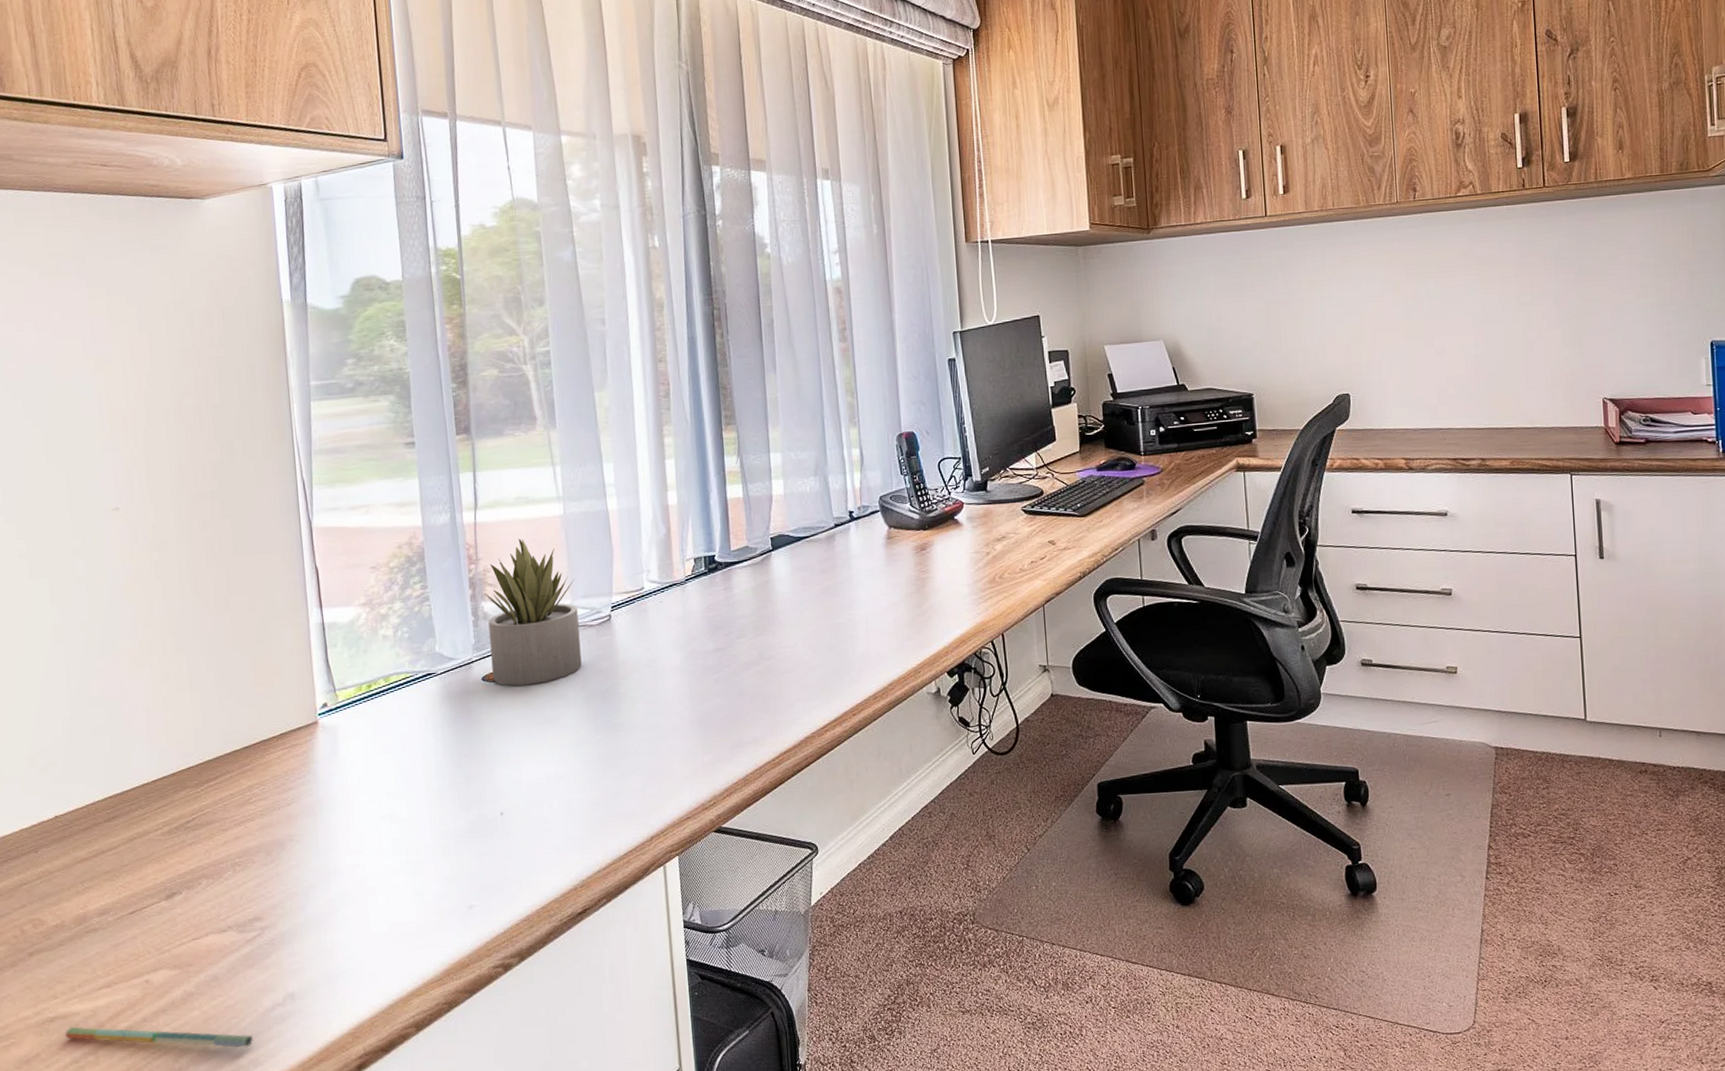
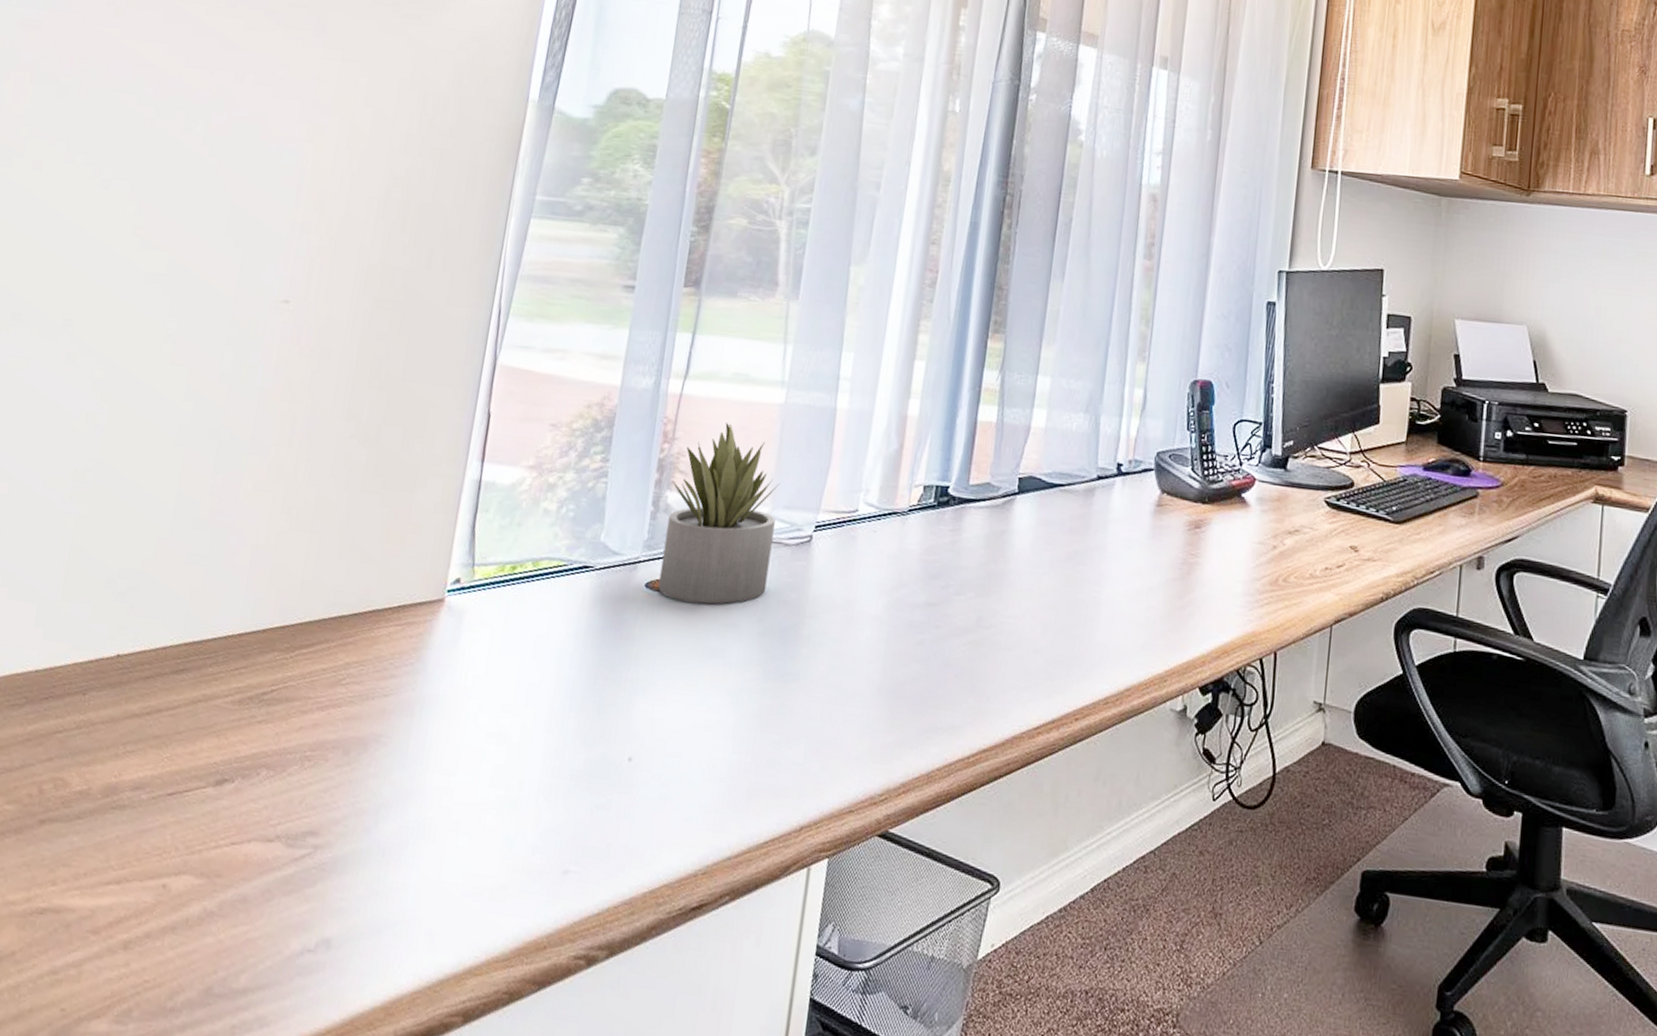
pen: present [65,1027,253,1048] -> none [50,925,268,999]

